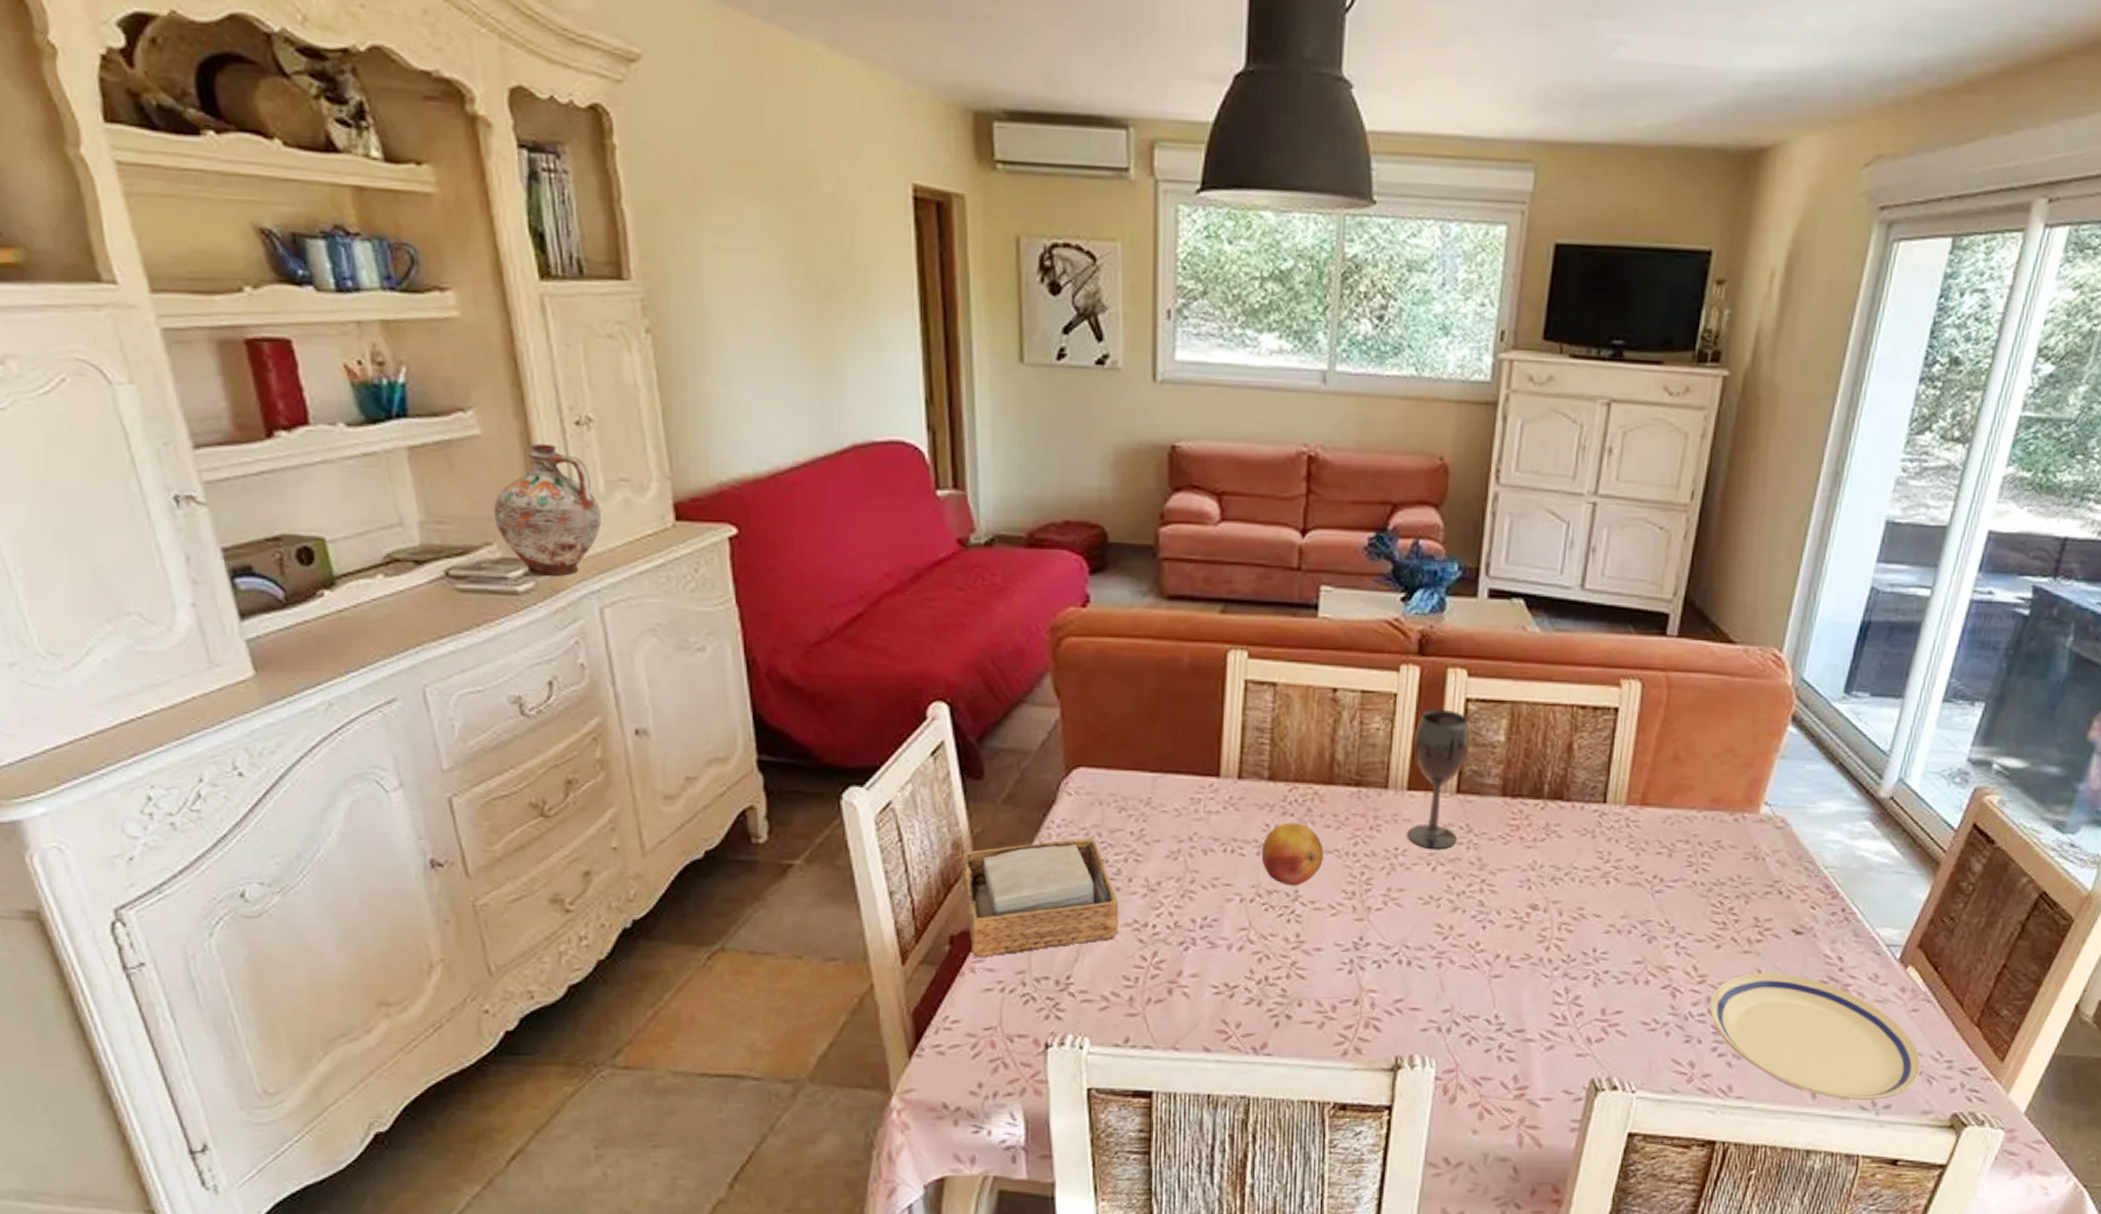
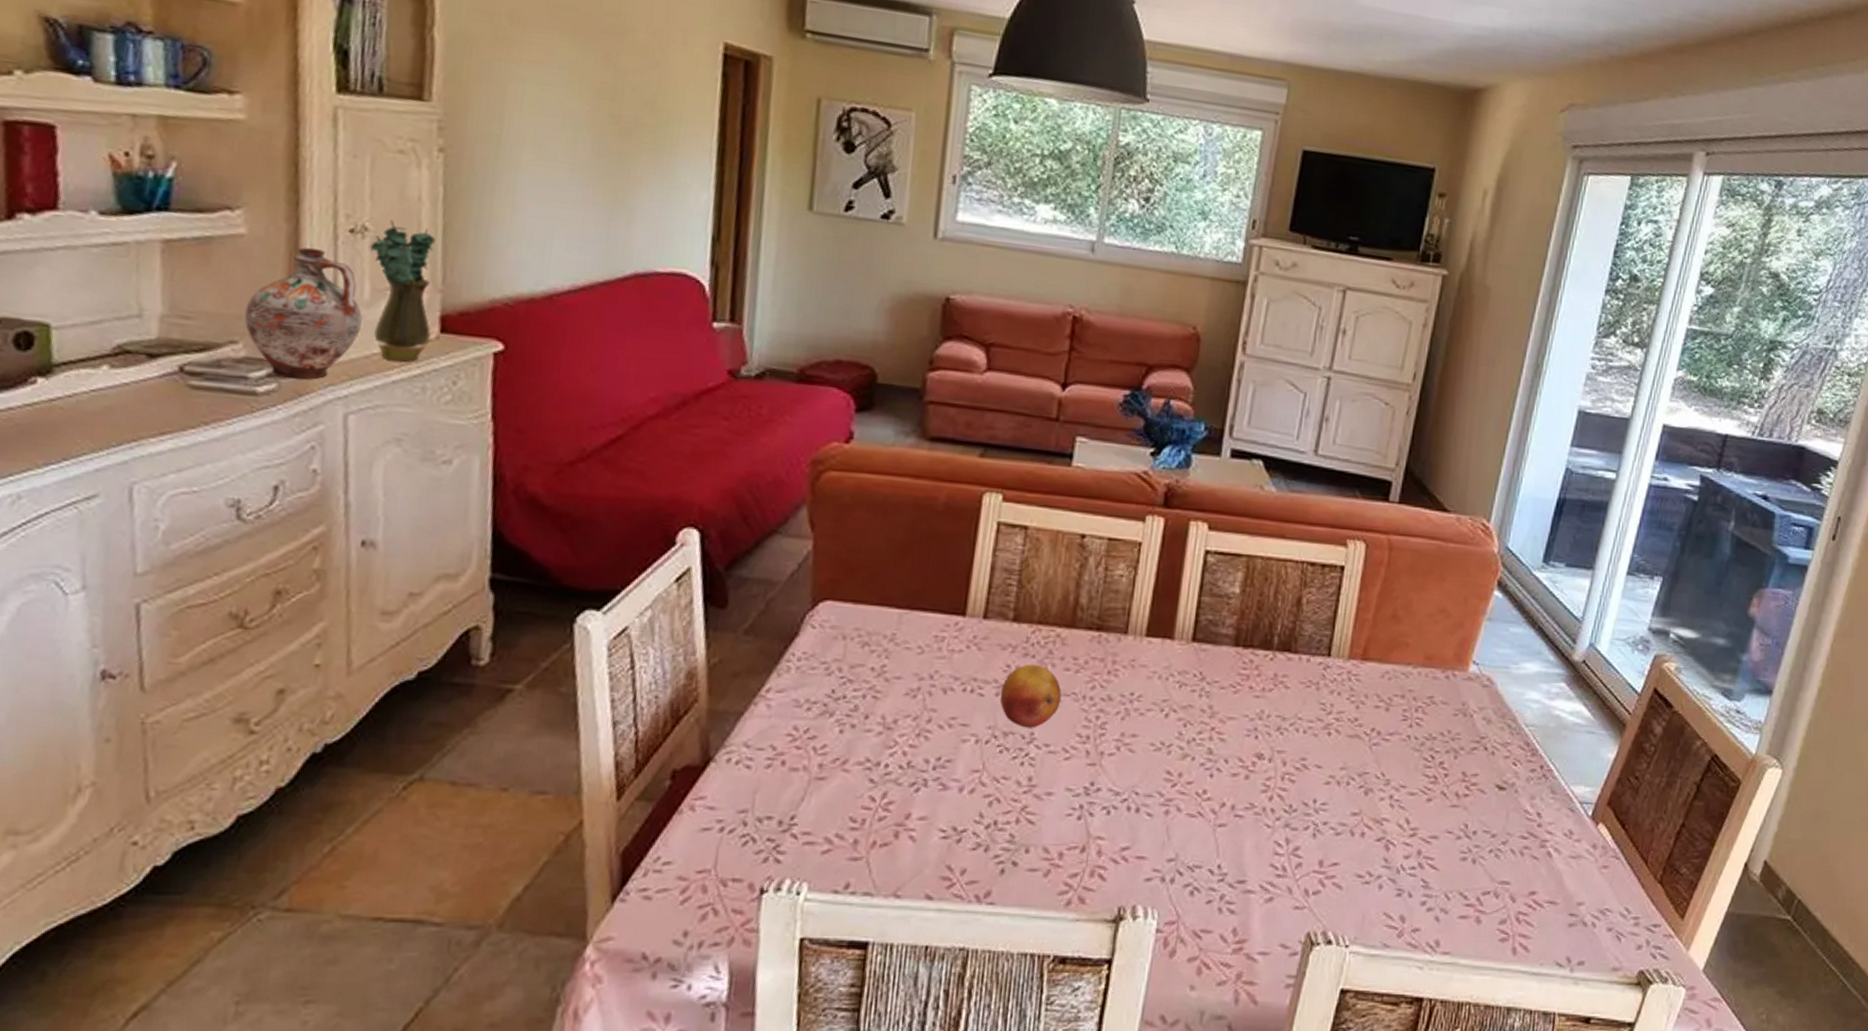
vase: none [598,409,666,552] -> present [371,220,435,362]
napkin holder: present [962,838,1119,957] -> none [692,672,852,794]
wine glass: present [1408,709,1470,850] -> none [1144,559,1208,696]
plate: present [1710,973,1921,1101] -> none [1420,827,1611,958]

